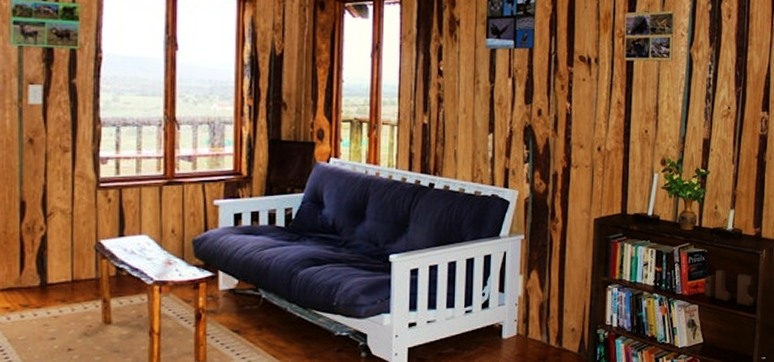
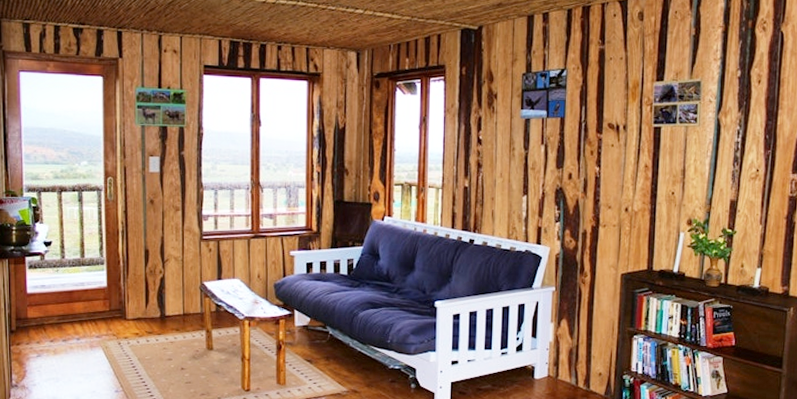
bookend: present [703,269,755,306] -> none [728,324,781,361]

